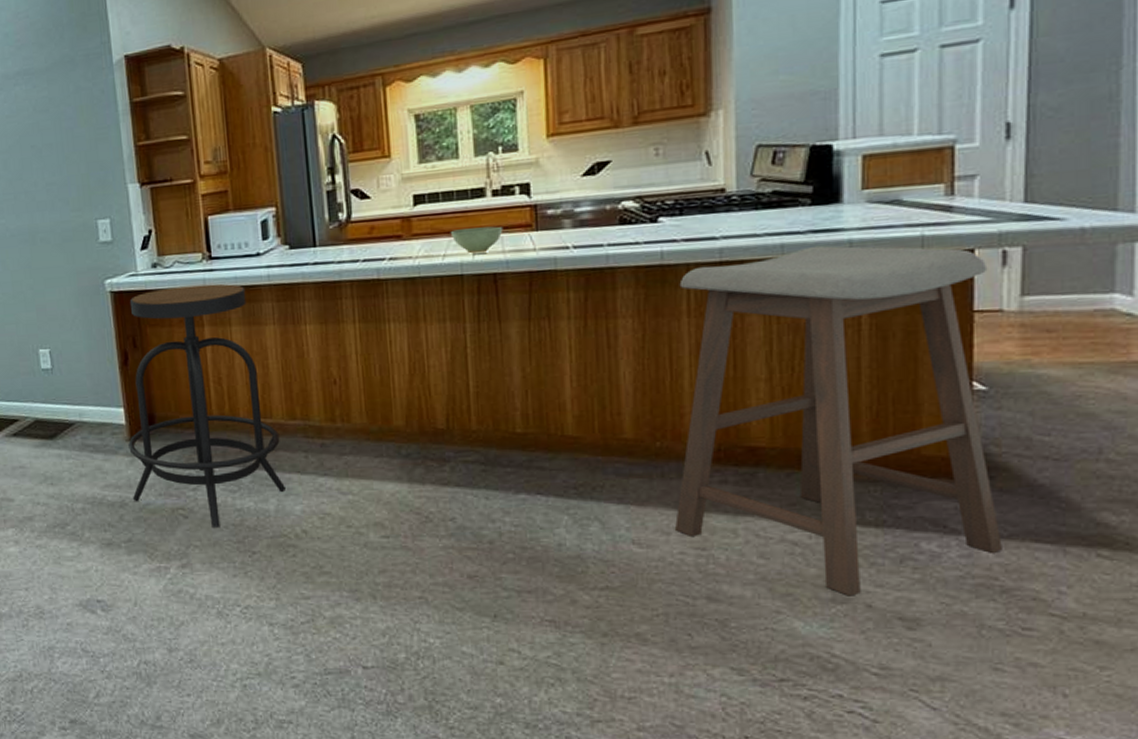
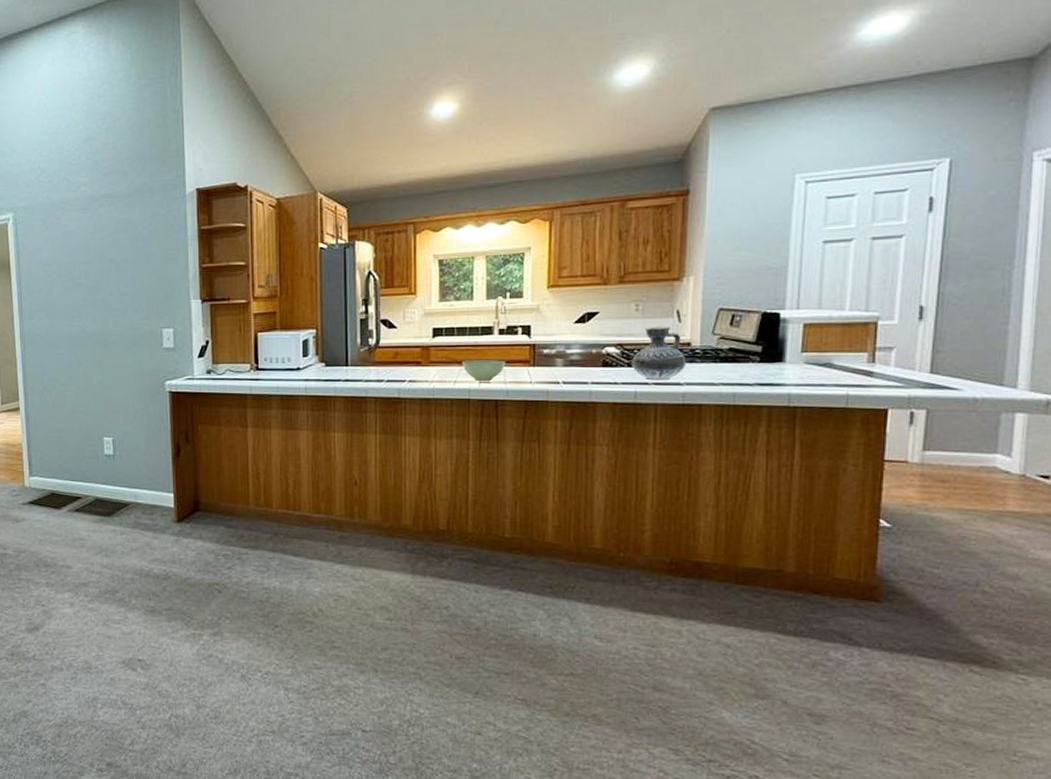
bar stool: present [128,283,286,527] -> none [175,391,307,602]
ceramic jug: none [655,171,722,237] -> present [632,326,687,381]
bar stool: present [675,246,1002,596] -> none [631,396,898,693]

